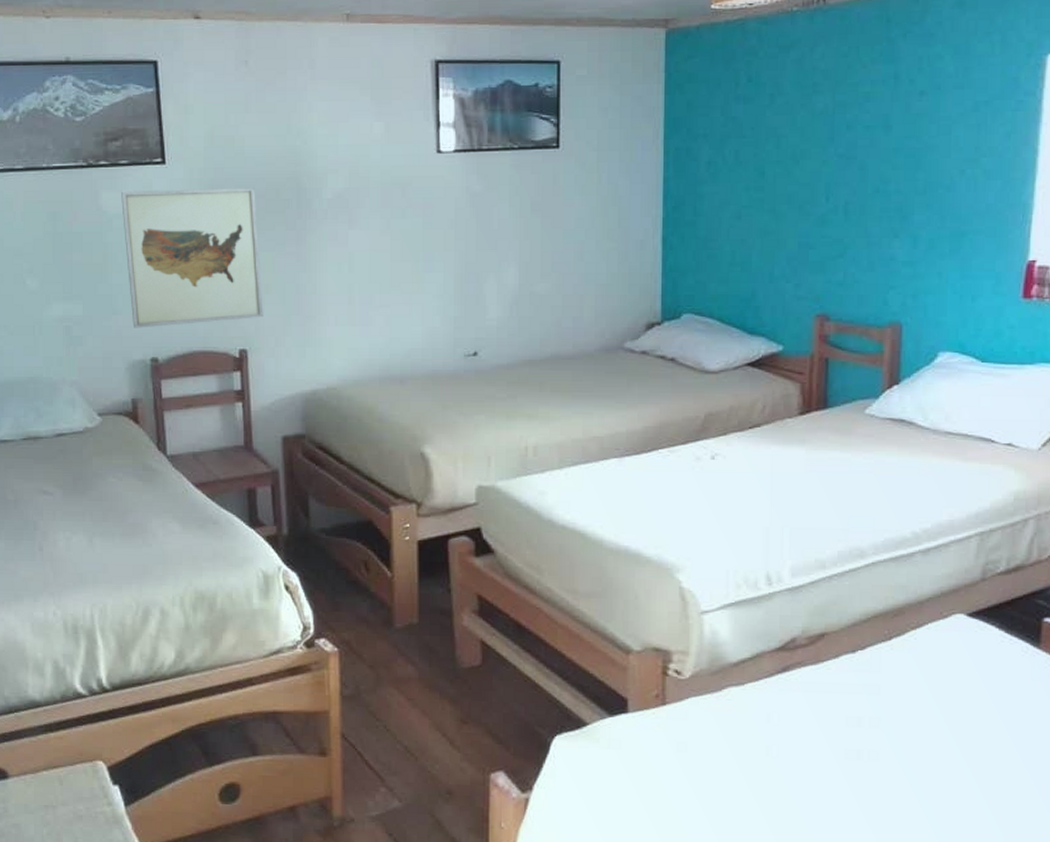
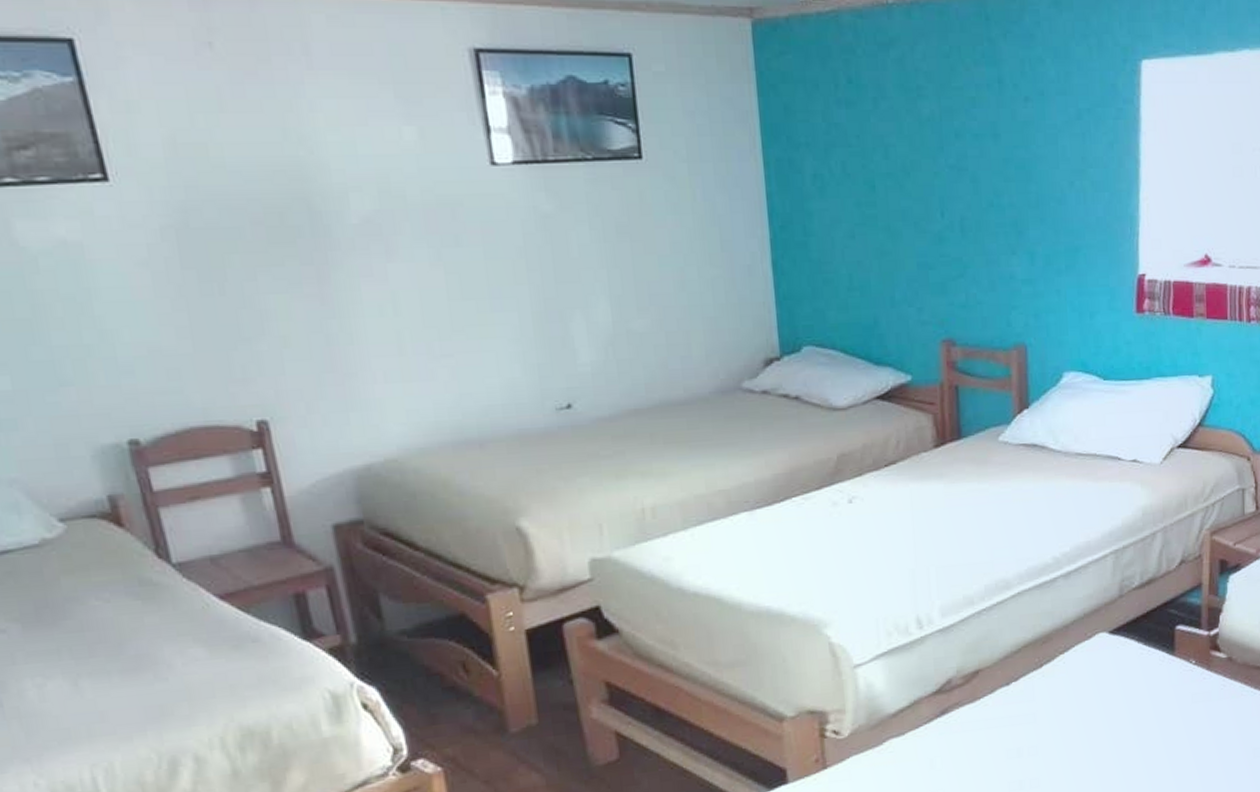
wall art: present [121,187,263,328] -> none [46,210,284,403]

